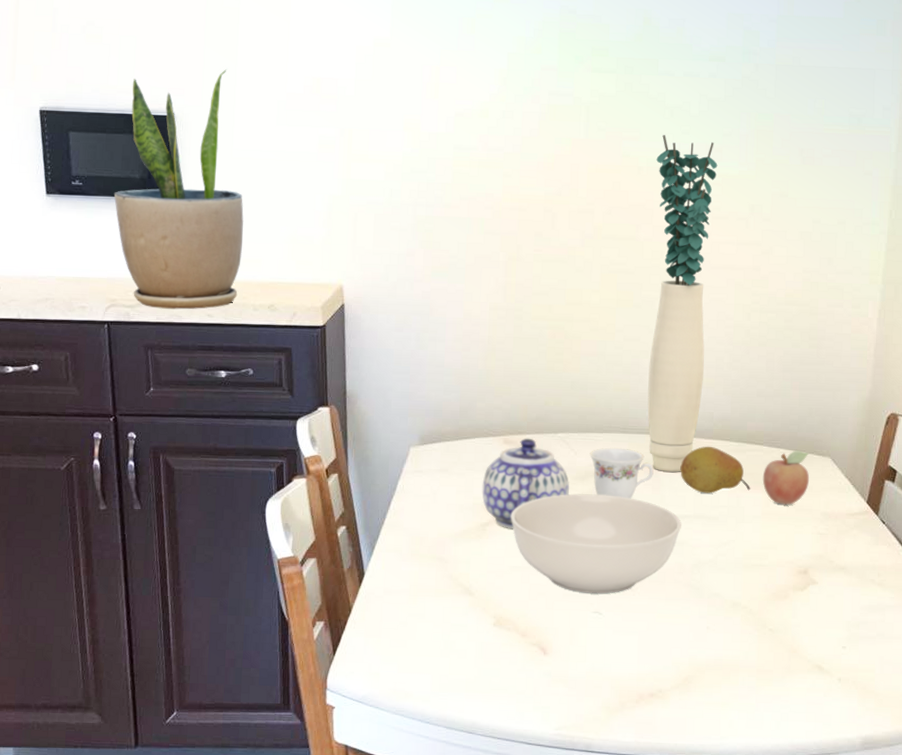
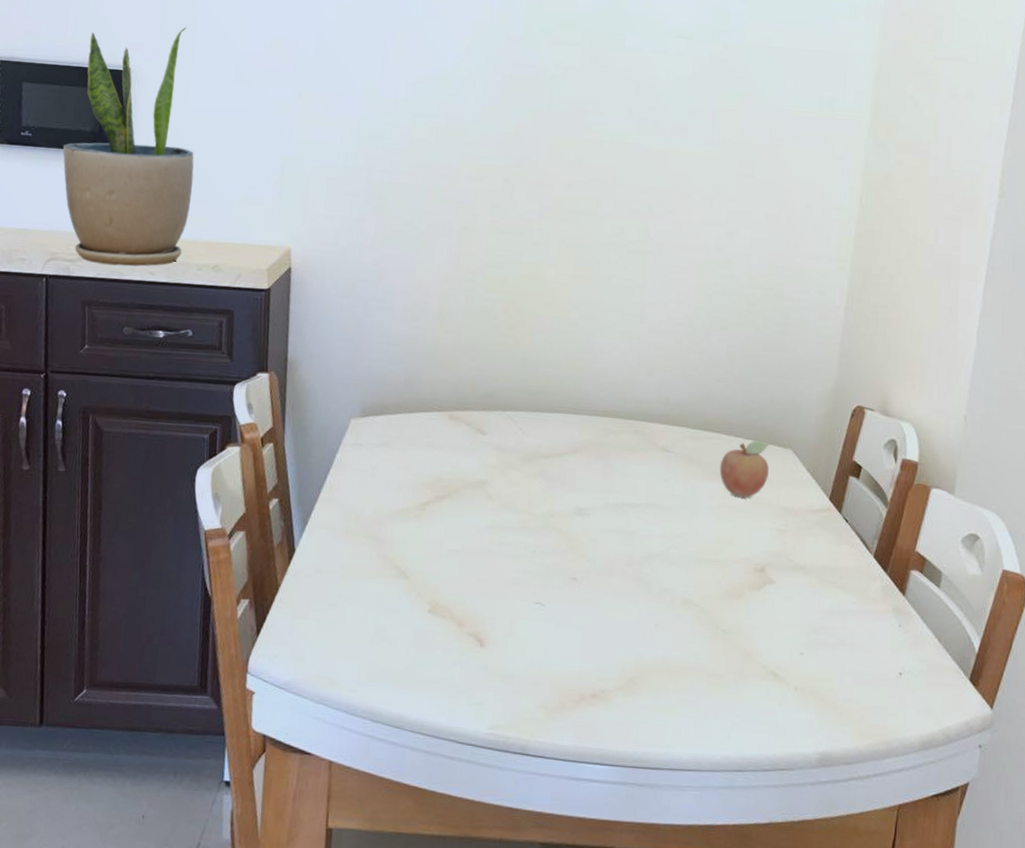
teapot: present [482,438,569,530] -> none [423,414,516,511]
bowl: present [510,493,681,594] -> none [452,475,632,584]
teacup: present [589,447,654,499] -> none [538,428,605,484]
vase: present [647,135,718,472] -> none [601,110,683,458]
fruit: present [680,446,750,493] -> none [633,431,707,482]

